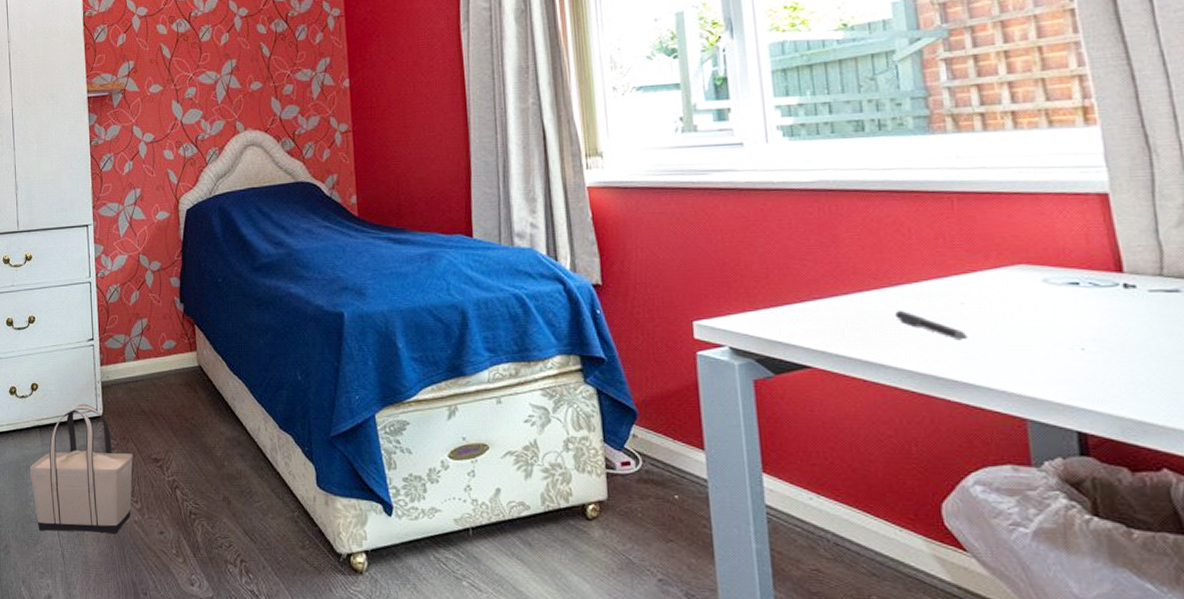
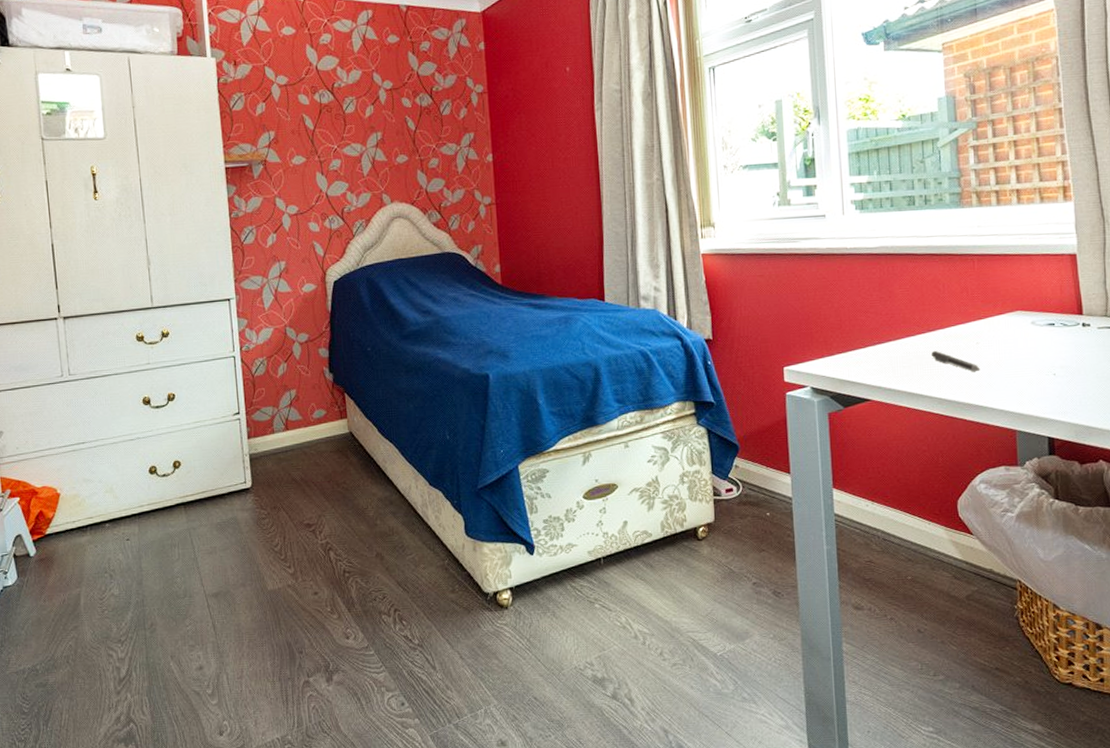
shopping bag: present [29,403,133,533] -> none [174,477,285,605]

